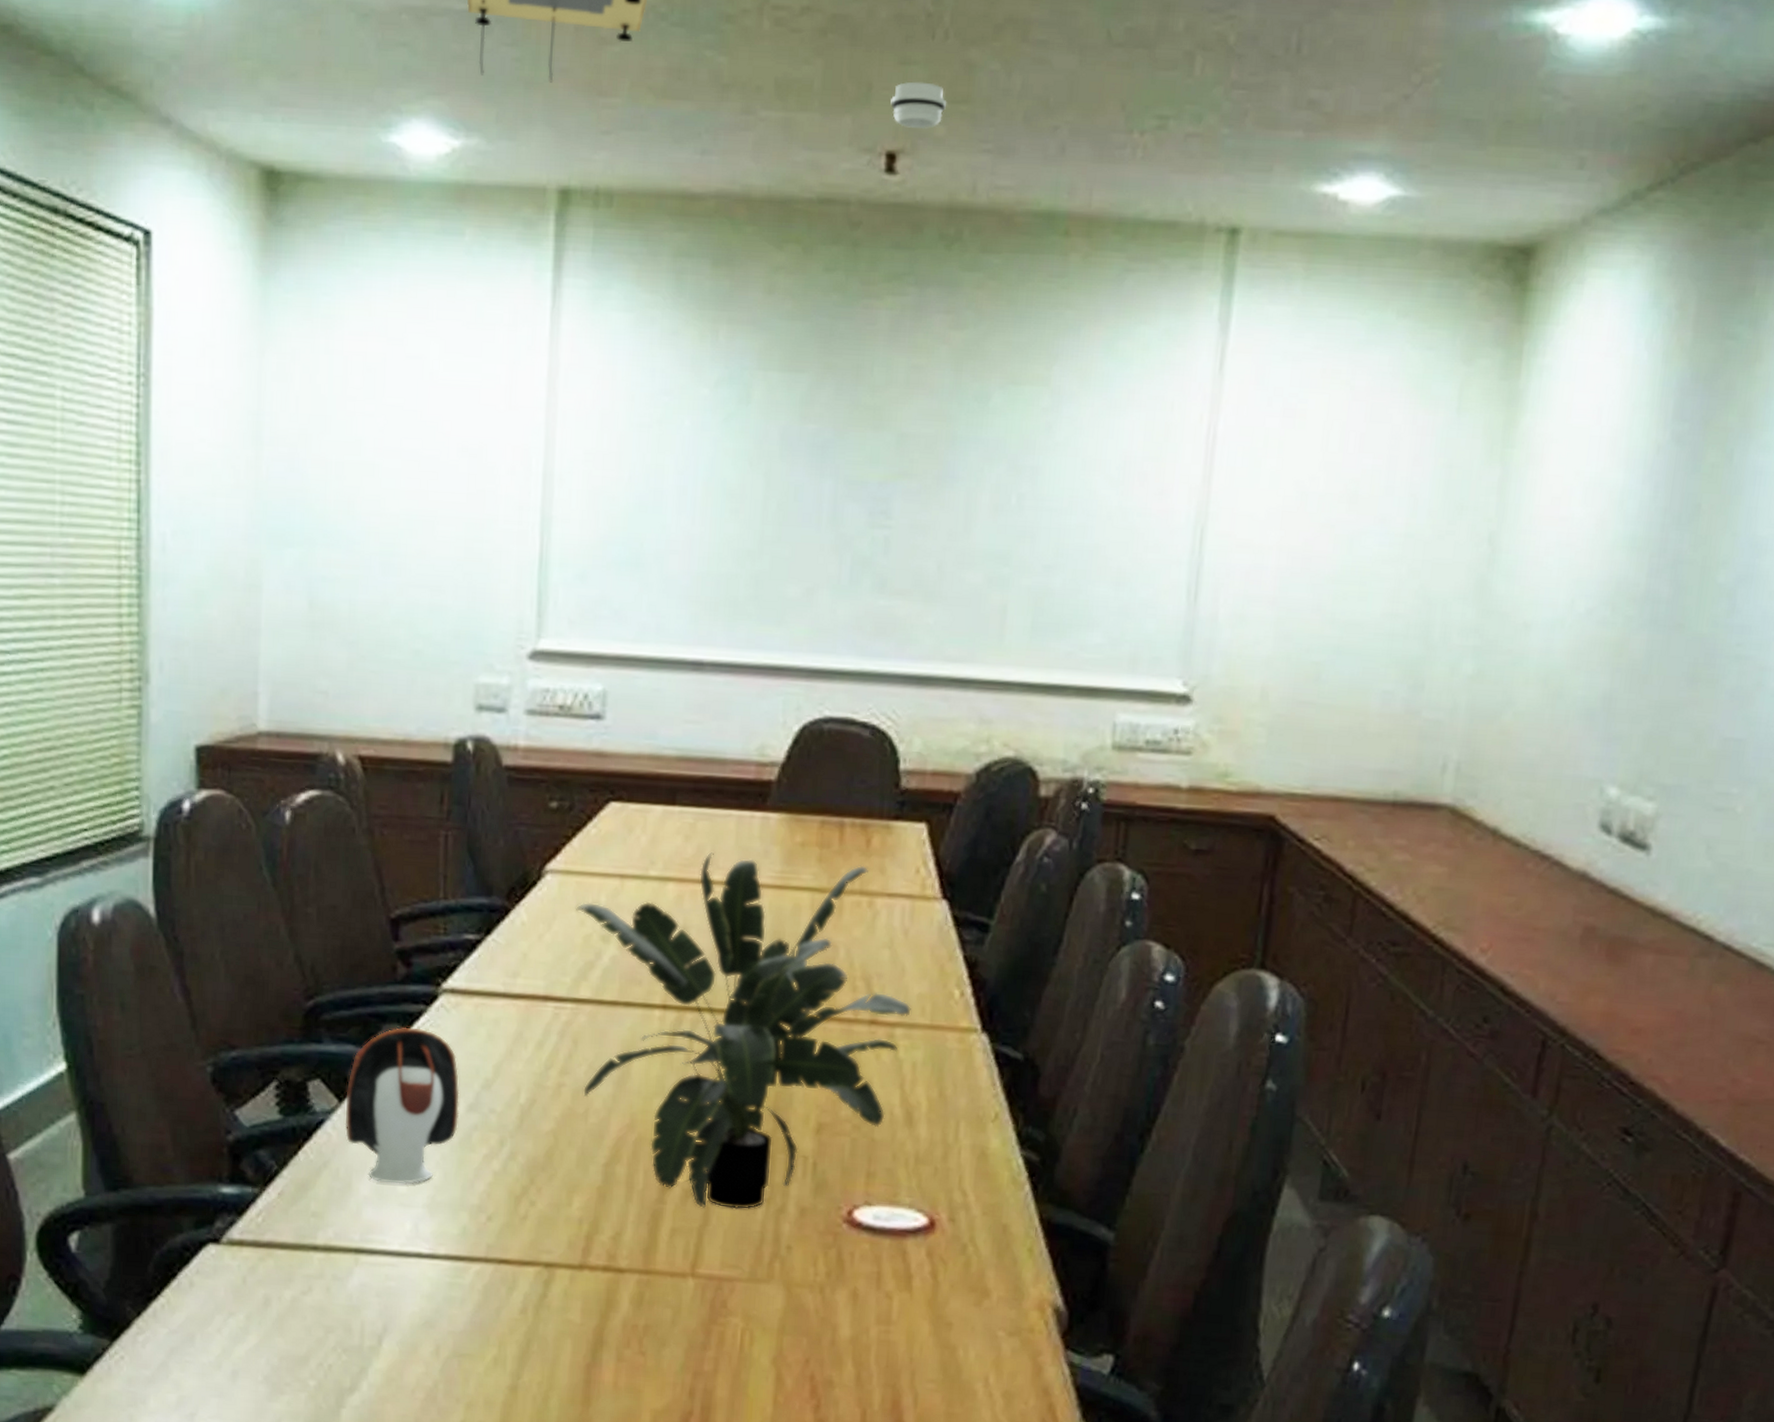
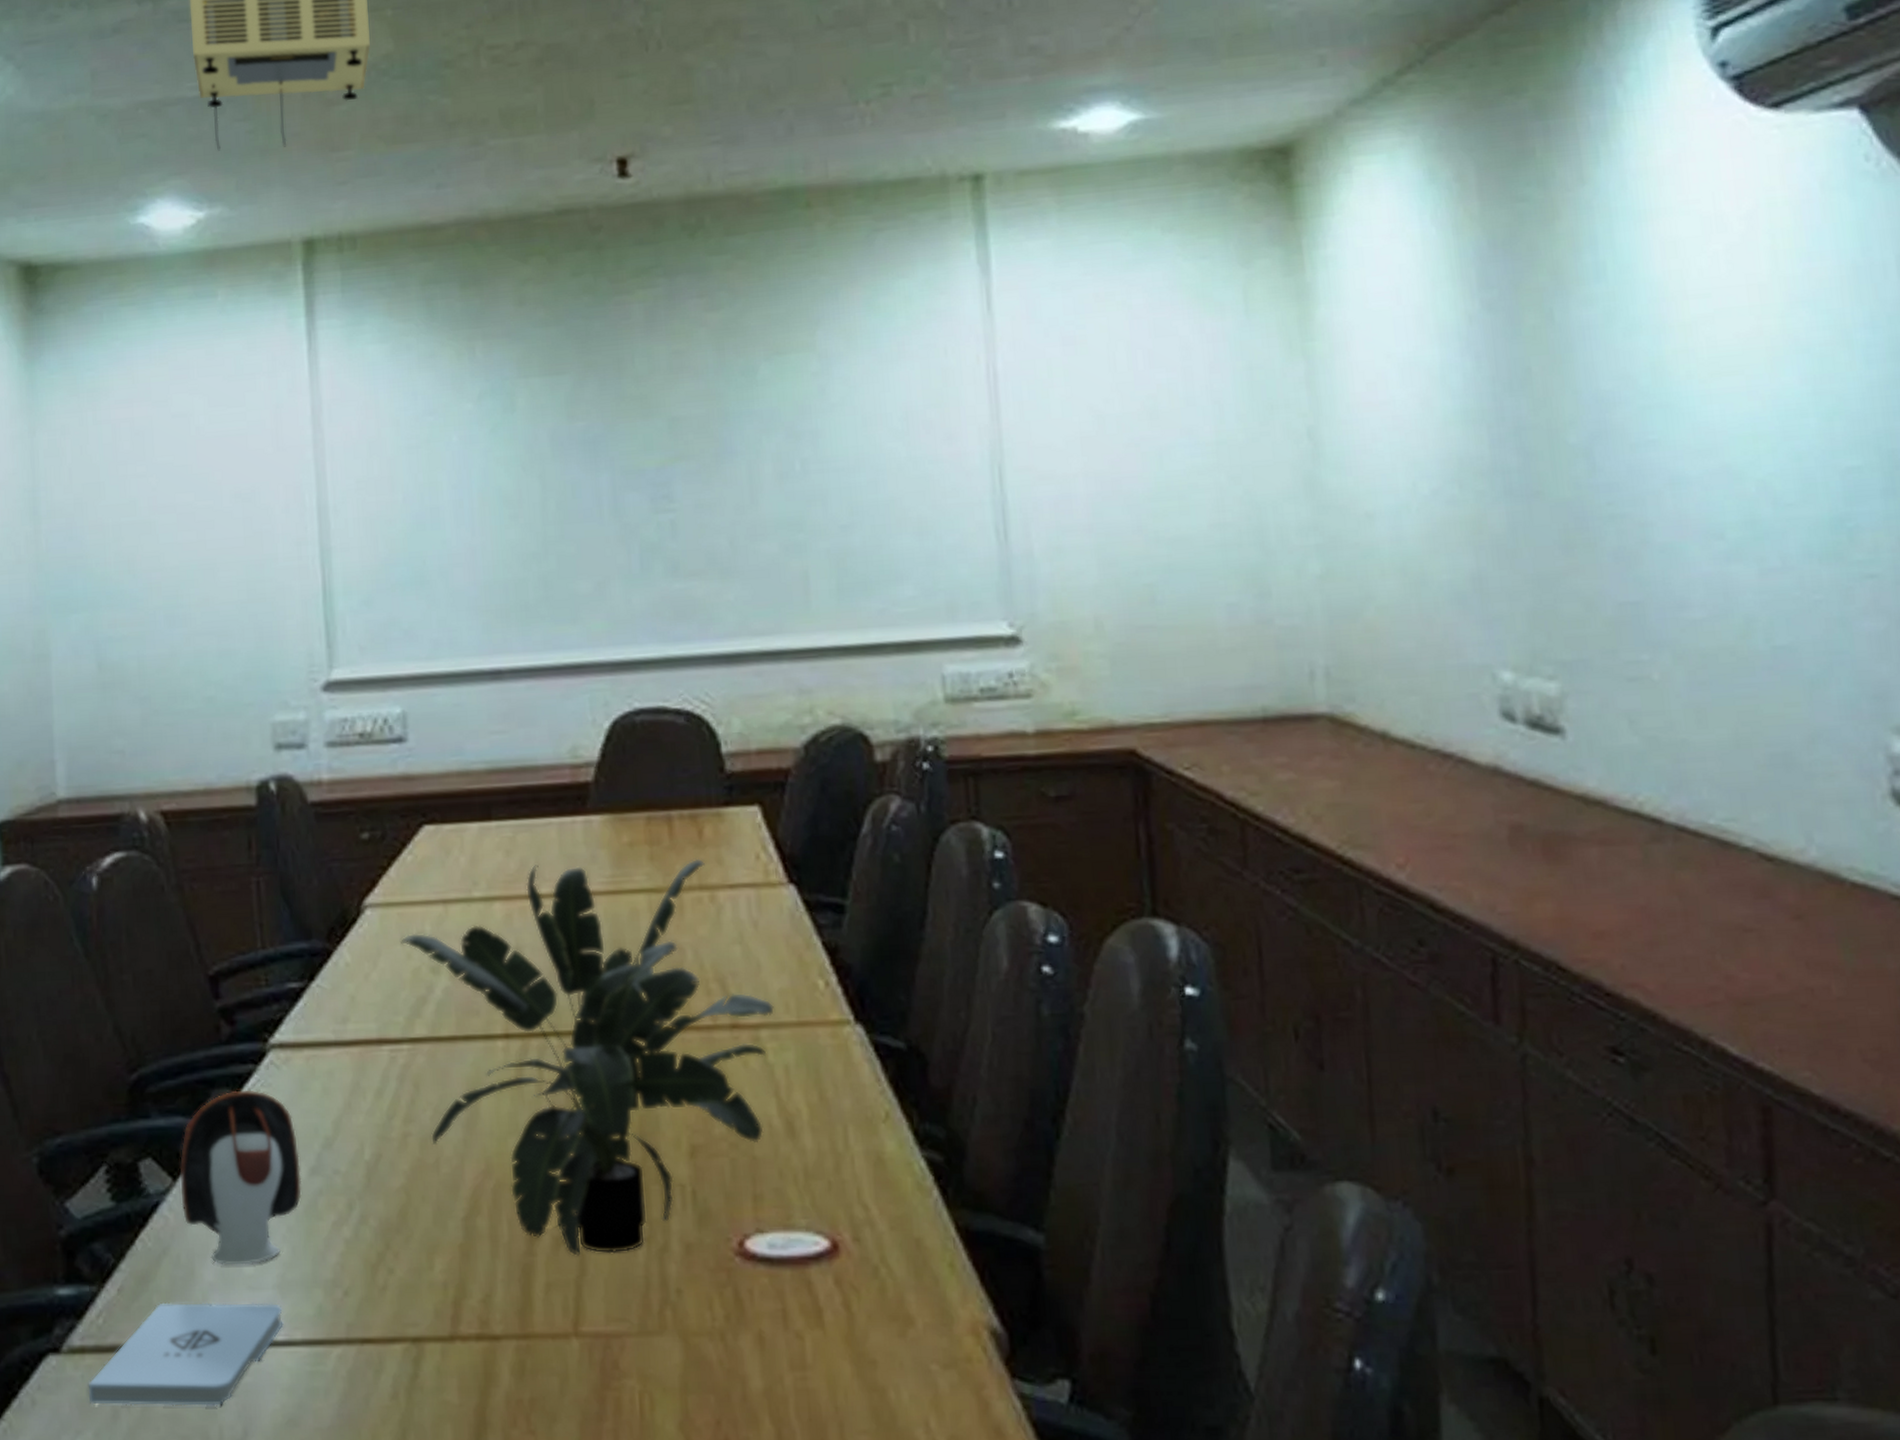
notepad: none [243,1209,430,1304] -> present [88,1302,284,1406]
smoke detector: present [890,81,946,130] -> none [614,90,669,134]

